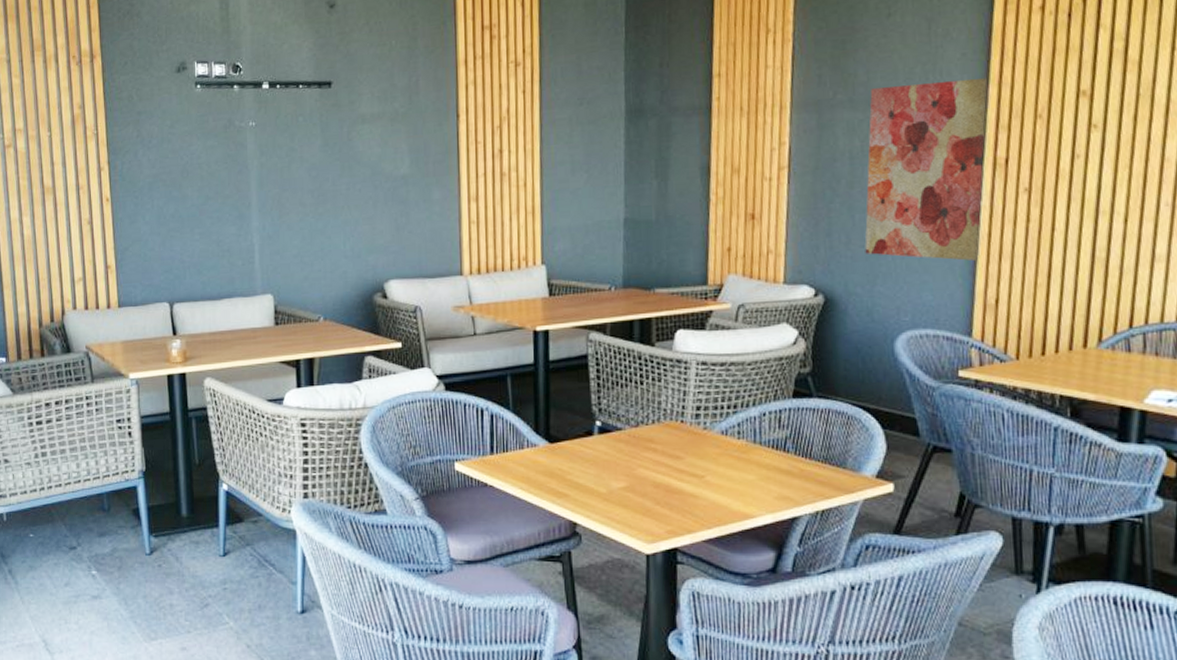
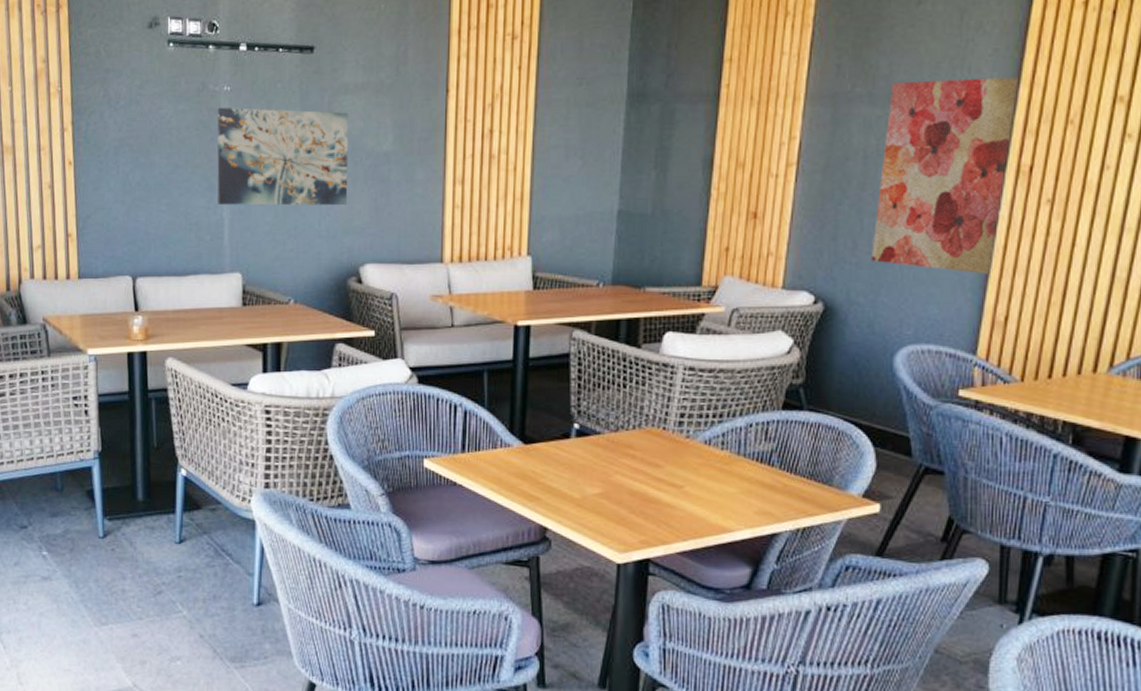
wall art: none [243,140,370,232] -> present [217,107,349,206]

